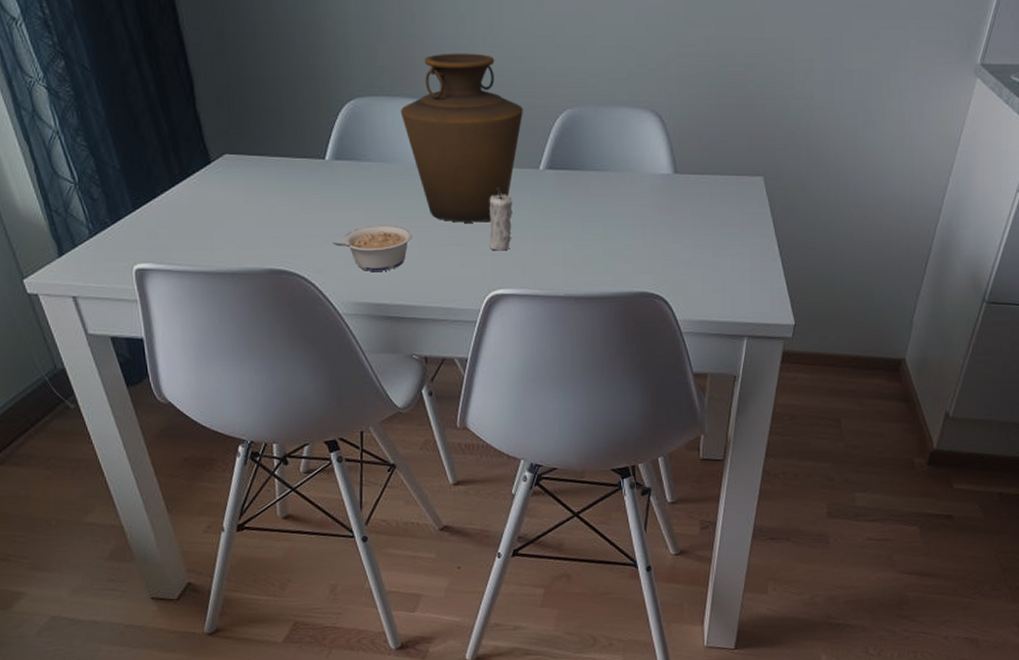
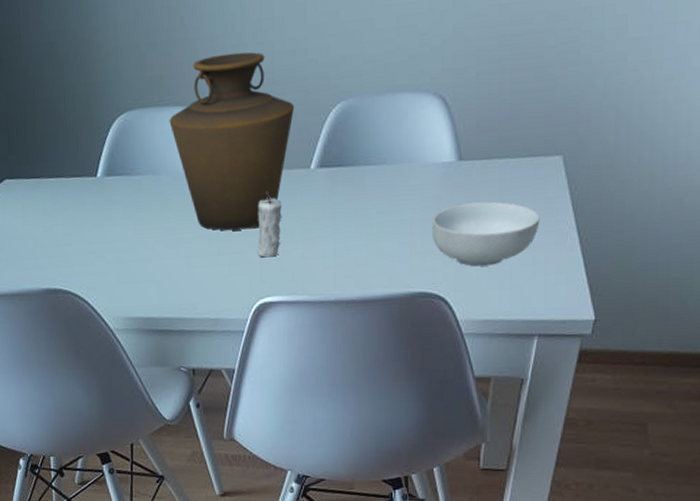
legume: present [332,225,413,271] -> none [104,237,181,286]
cereal bowl: none [652,212,746,271] -> present [431,201,540,267]

